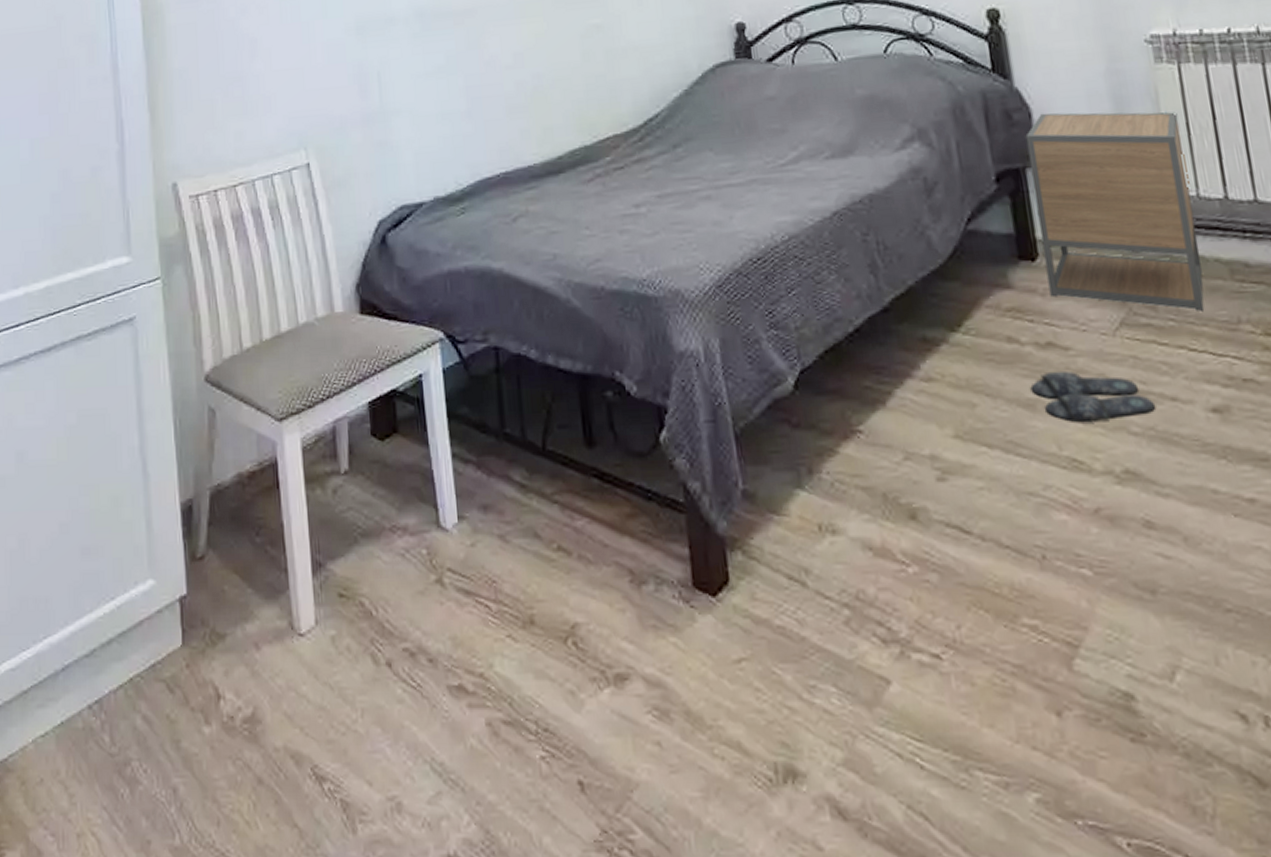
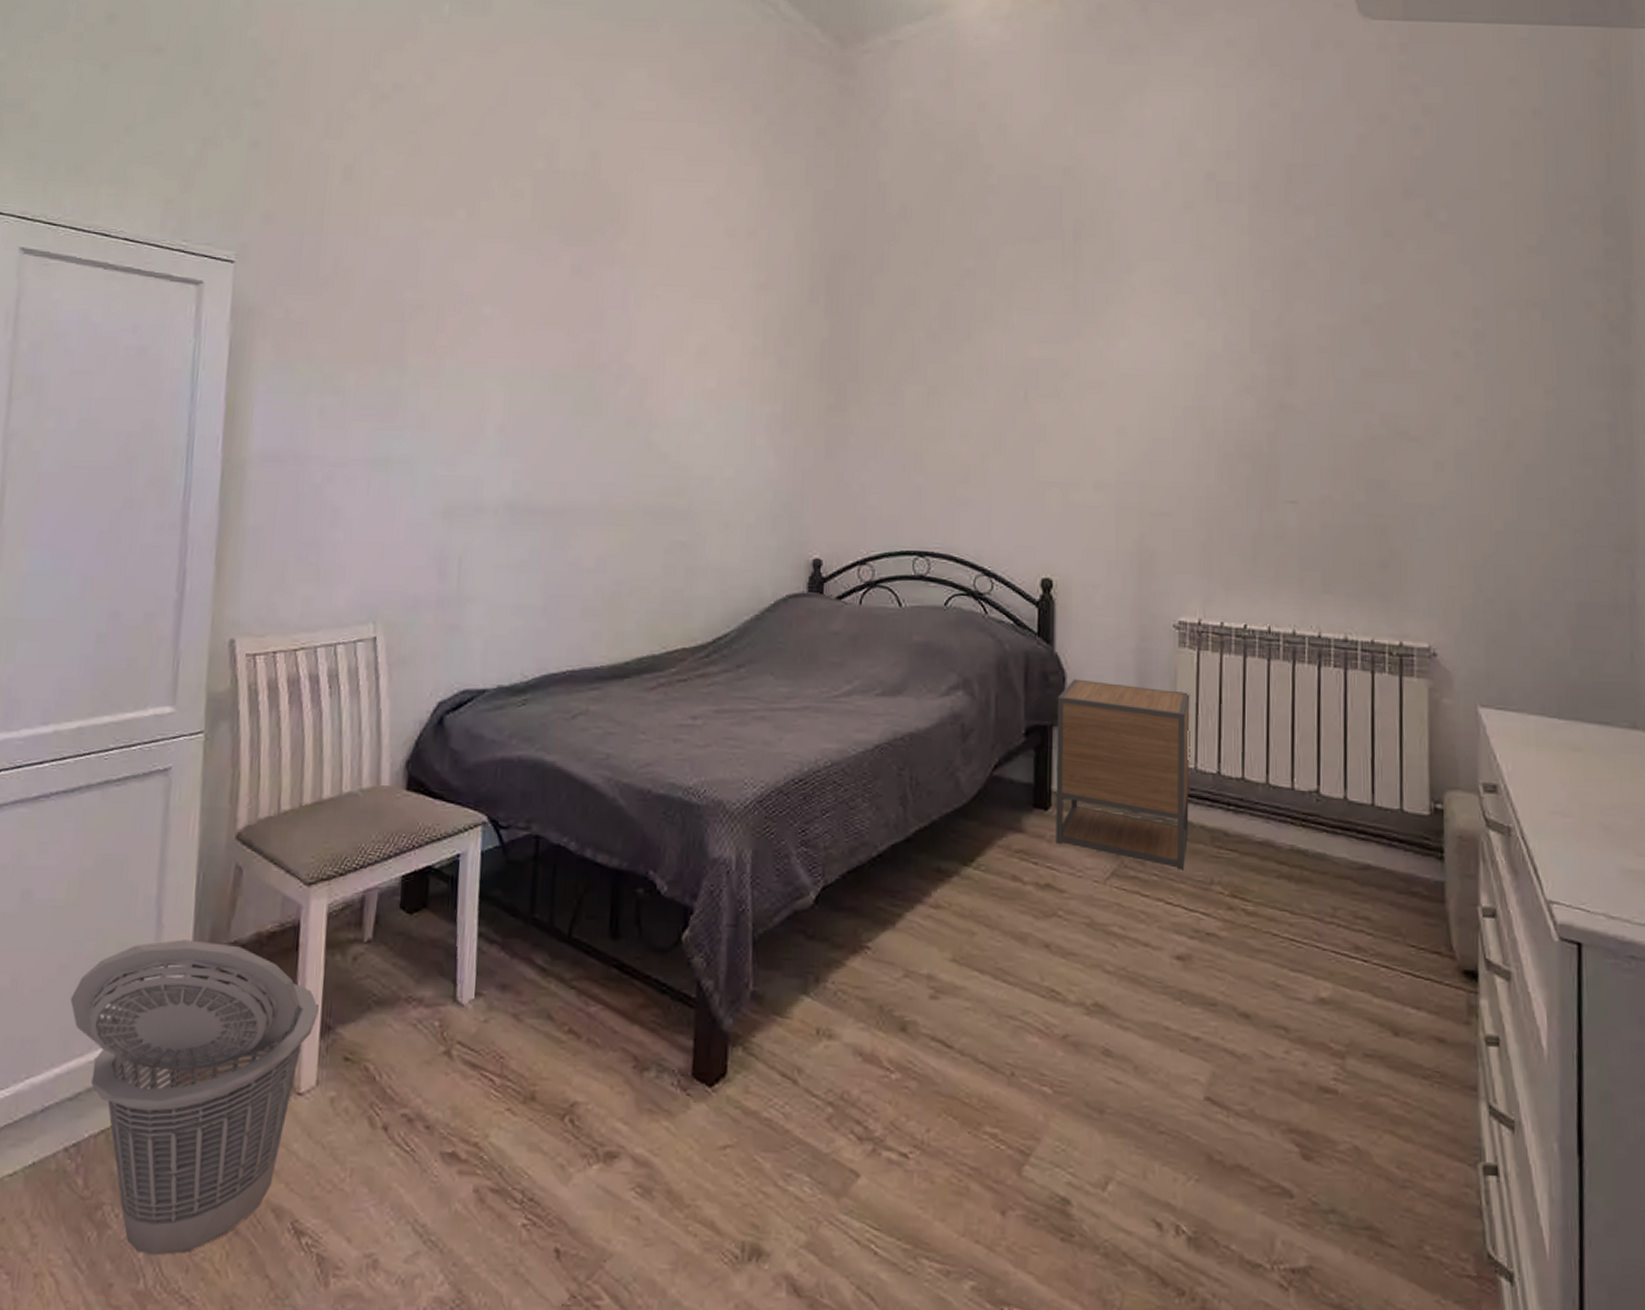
laundry basket: none [74,486,307,810] -> present [70,939,318,1256]
slippers: present [1030,371,1156,423] -> none [1025,910,1130,959]

